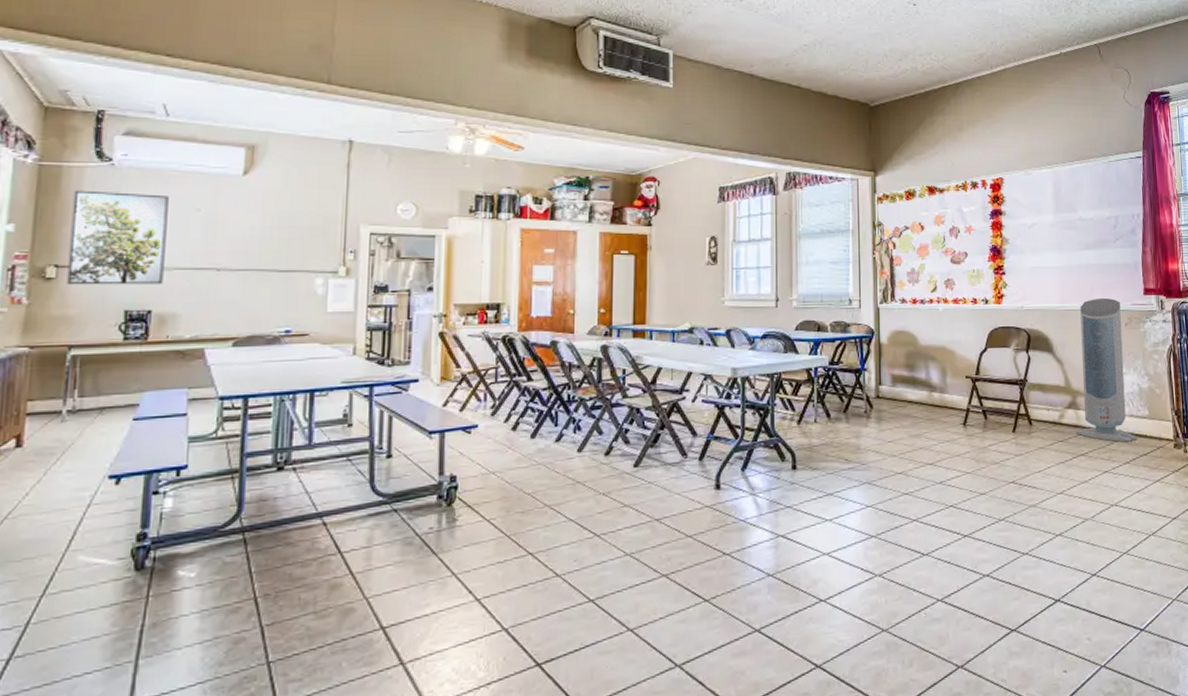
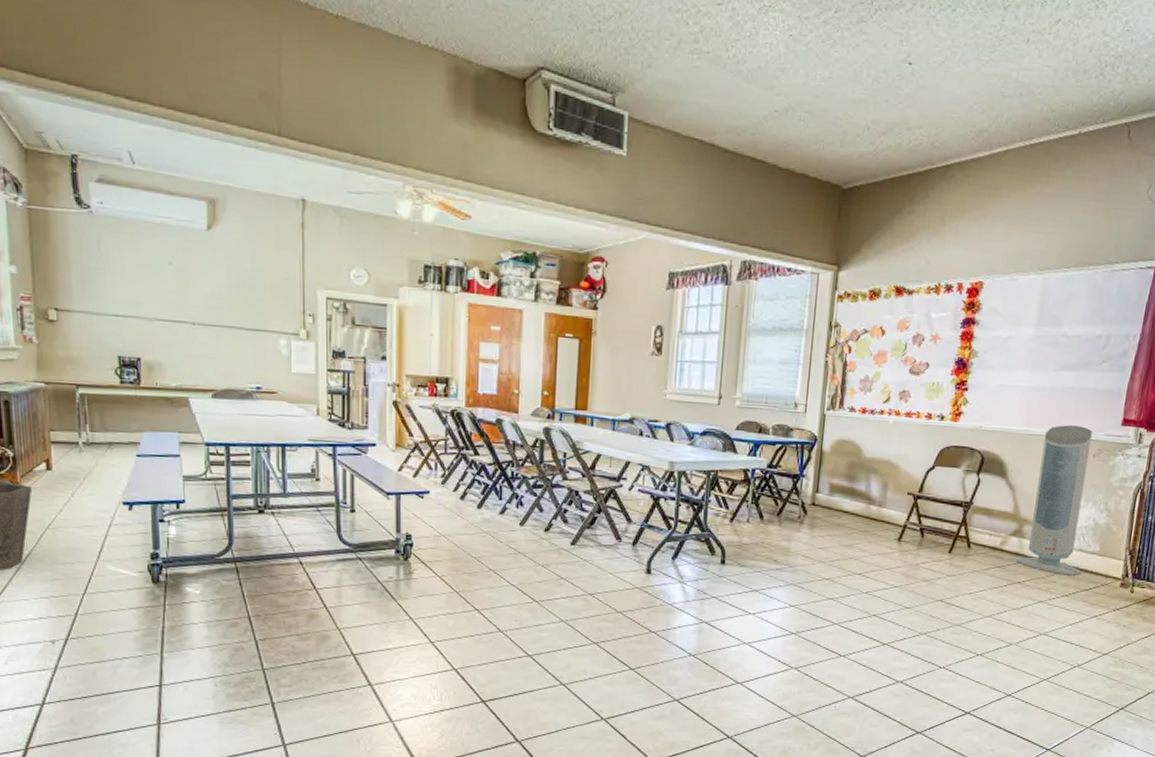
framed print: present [67,190,169,285] -> none [61,236,147,334]

